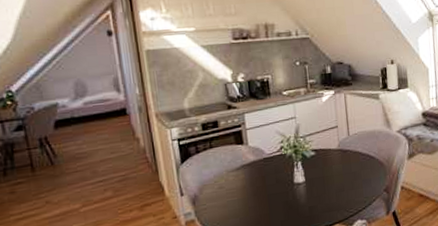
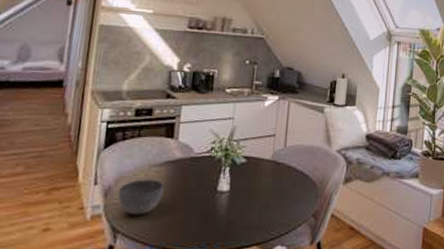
bowl: none [204,182,246,216] -> present [117,179,164,215]

